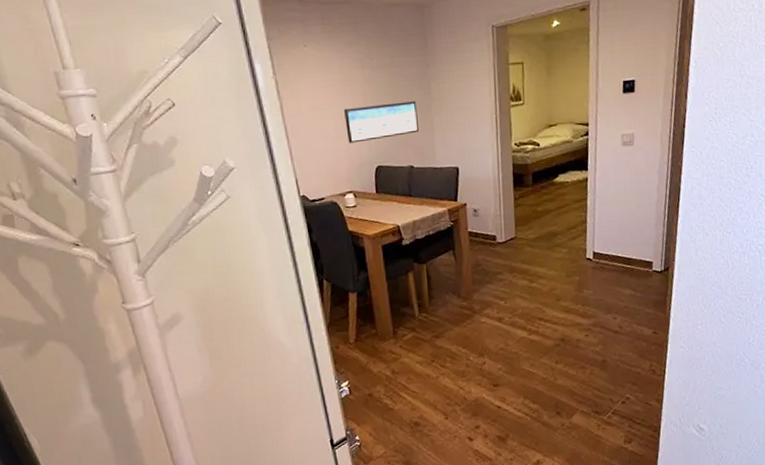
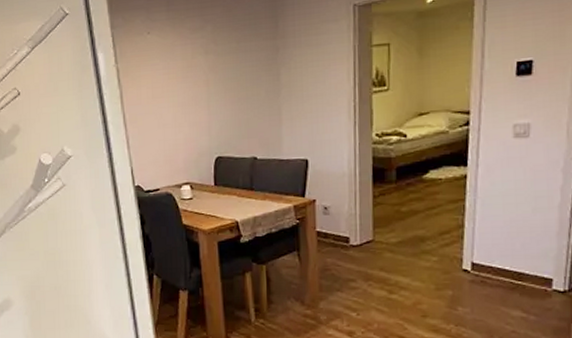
wall art: present [344,101,419,143] -> none [185,88,264,132]

